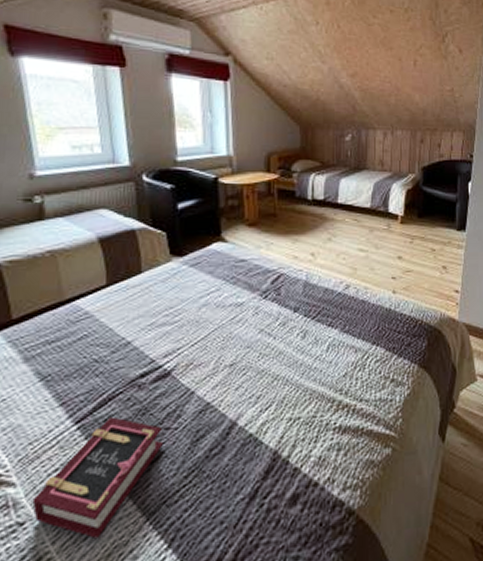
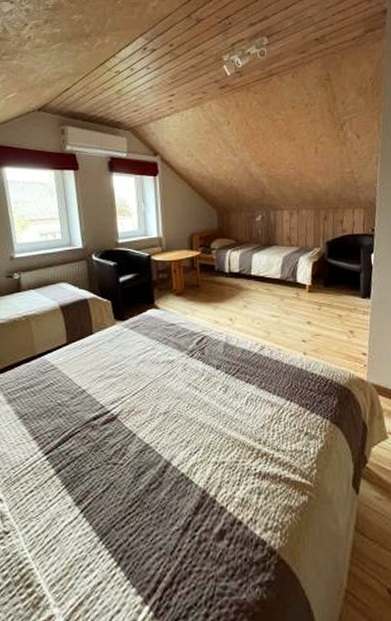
book: present [32,416,163,540] -> none [14,451,112,552]

